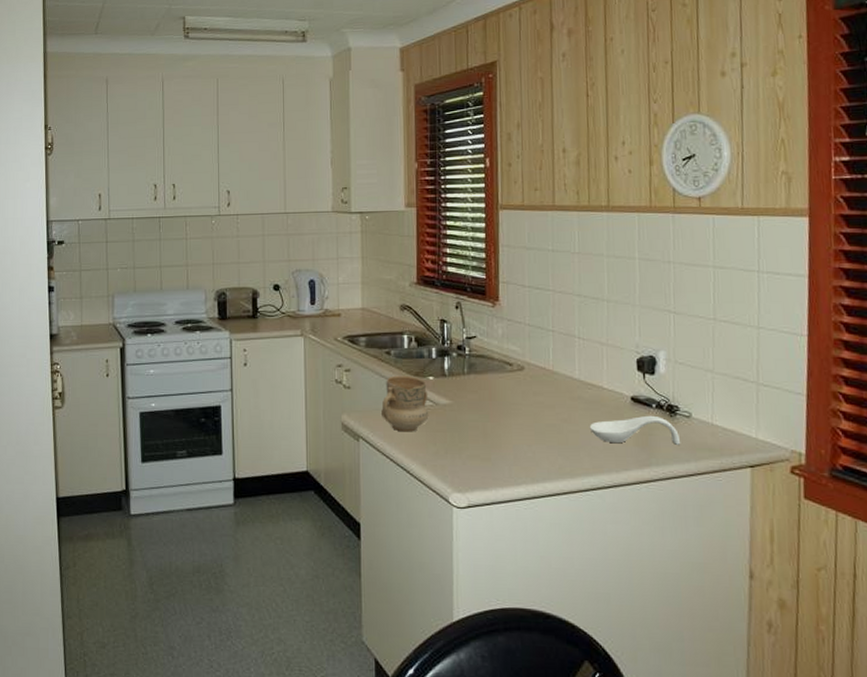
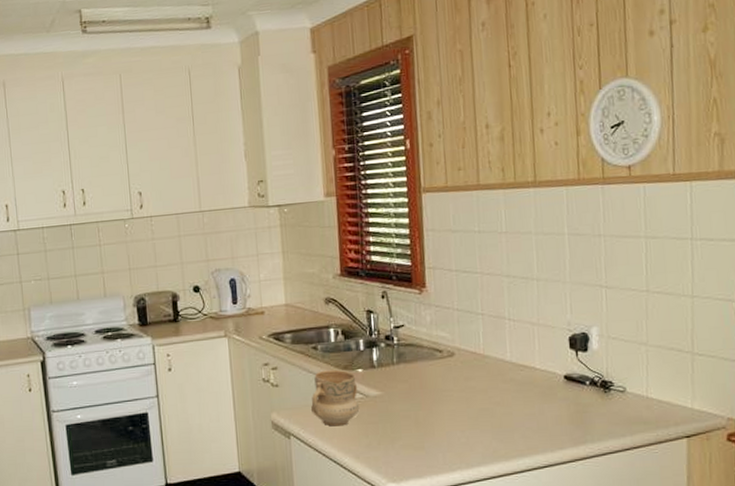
spoon rest: present [589,415,681,445] -> none [522,392,616,424]

